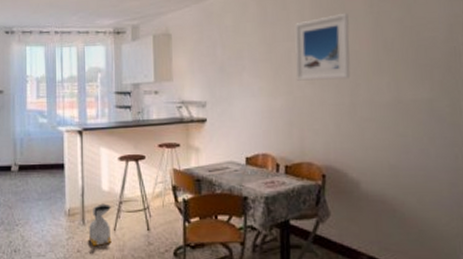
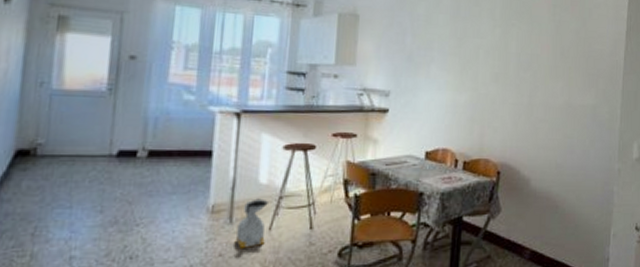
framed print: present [295,12,351,81] -> none [481,17,534,81]

